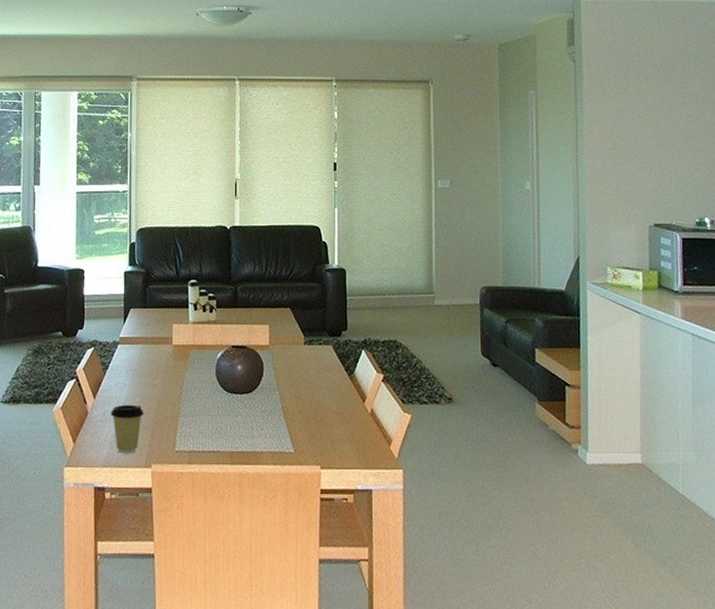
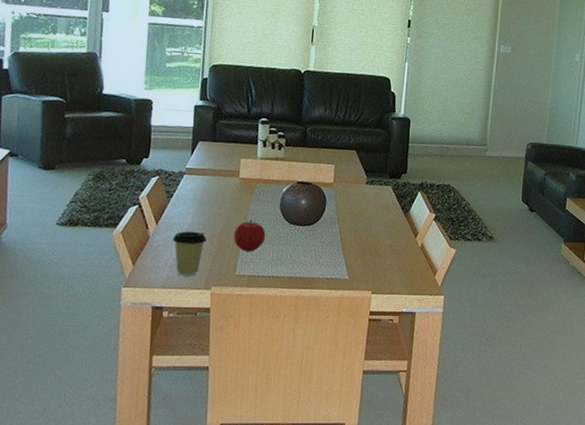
fruit: none [171,389,203,426] -> present [234,220,266,253]

